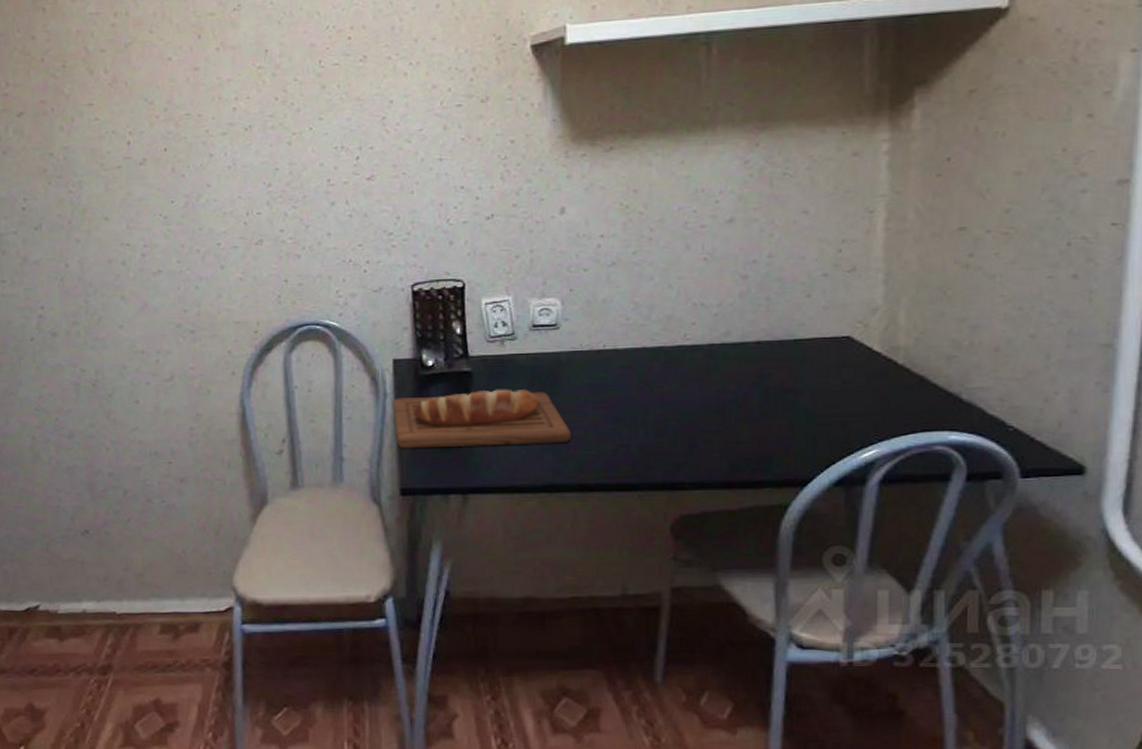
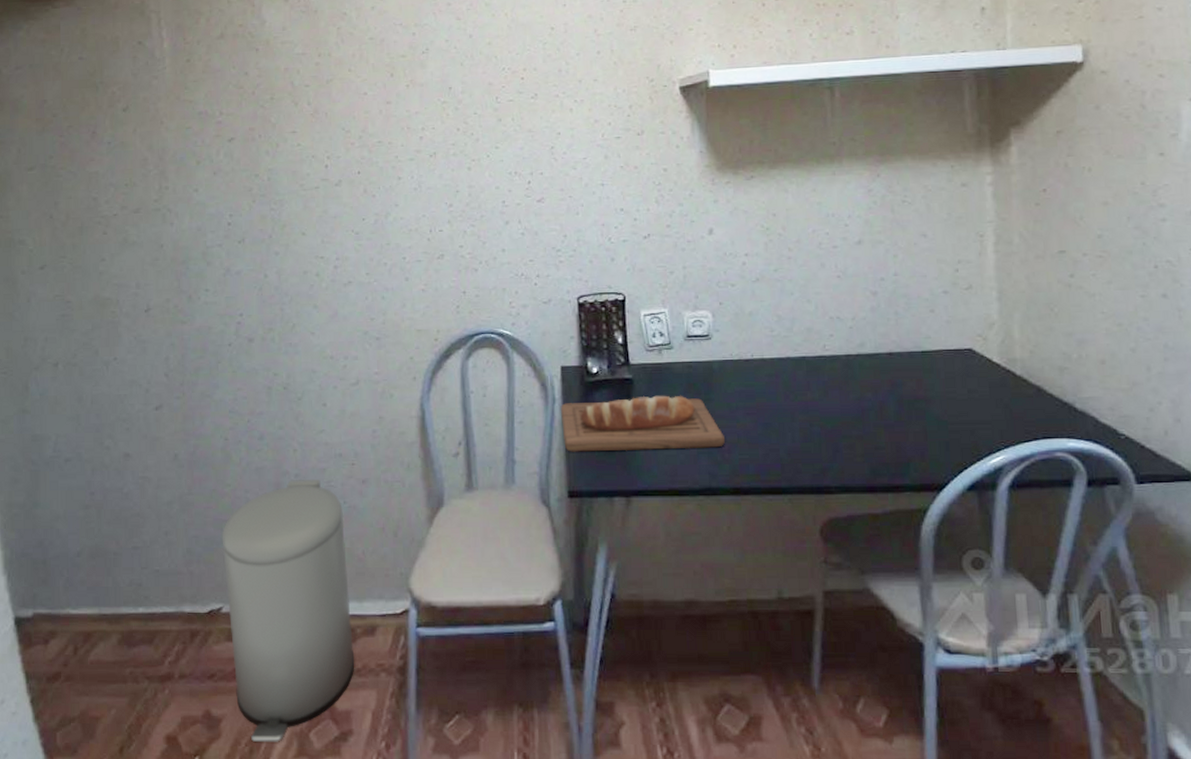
pedal bin: none [34,477,179,734] -> present [222,479,355,743]

